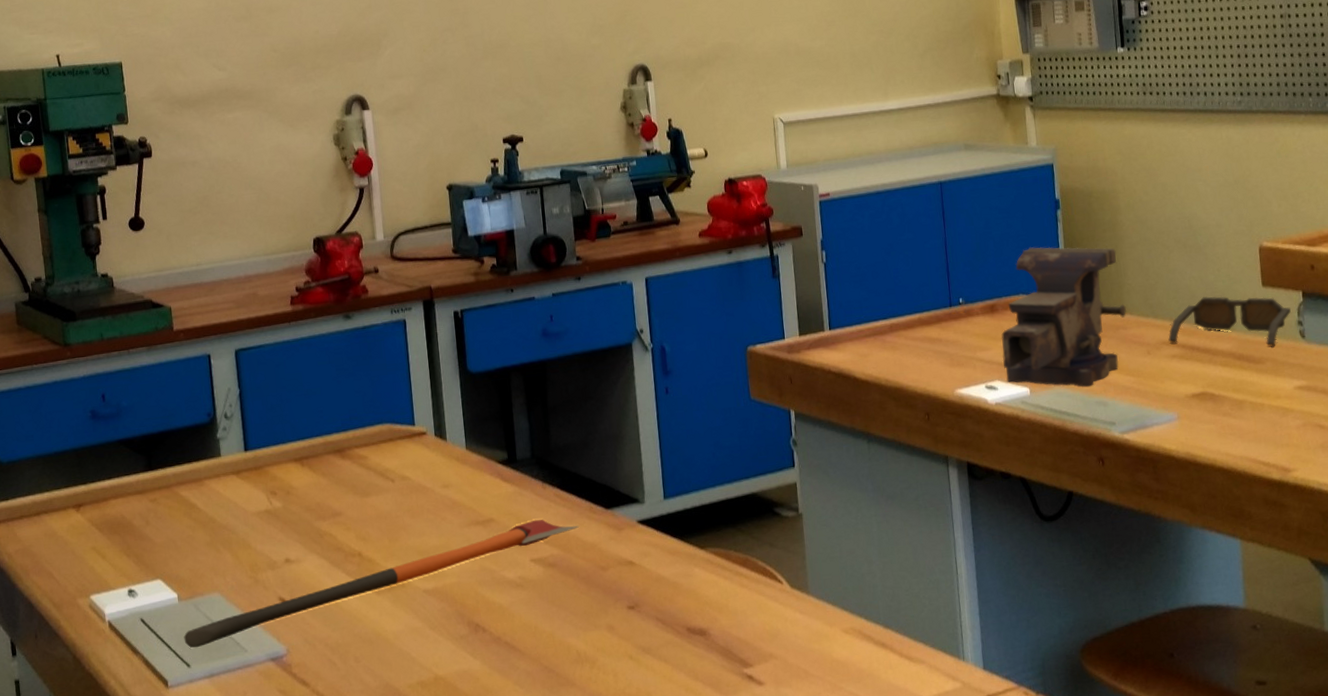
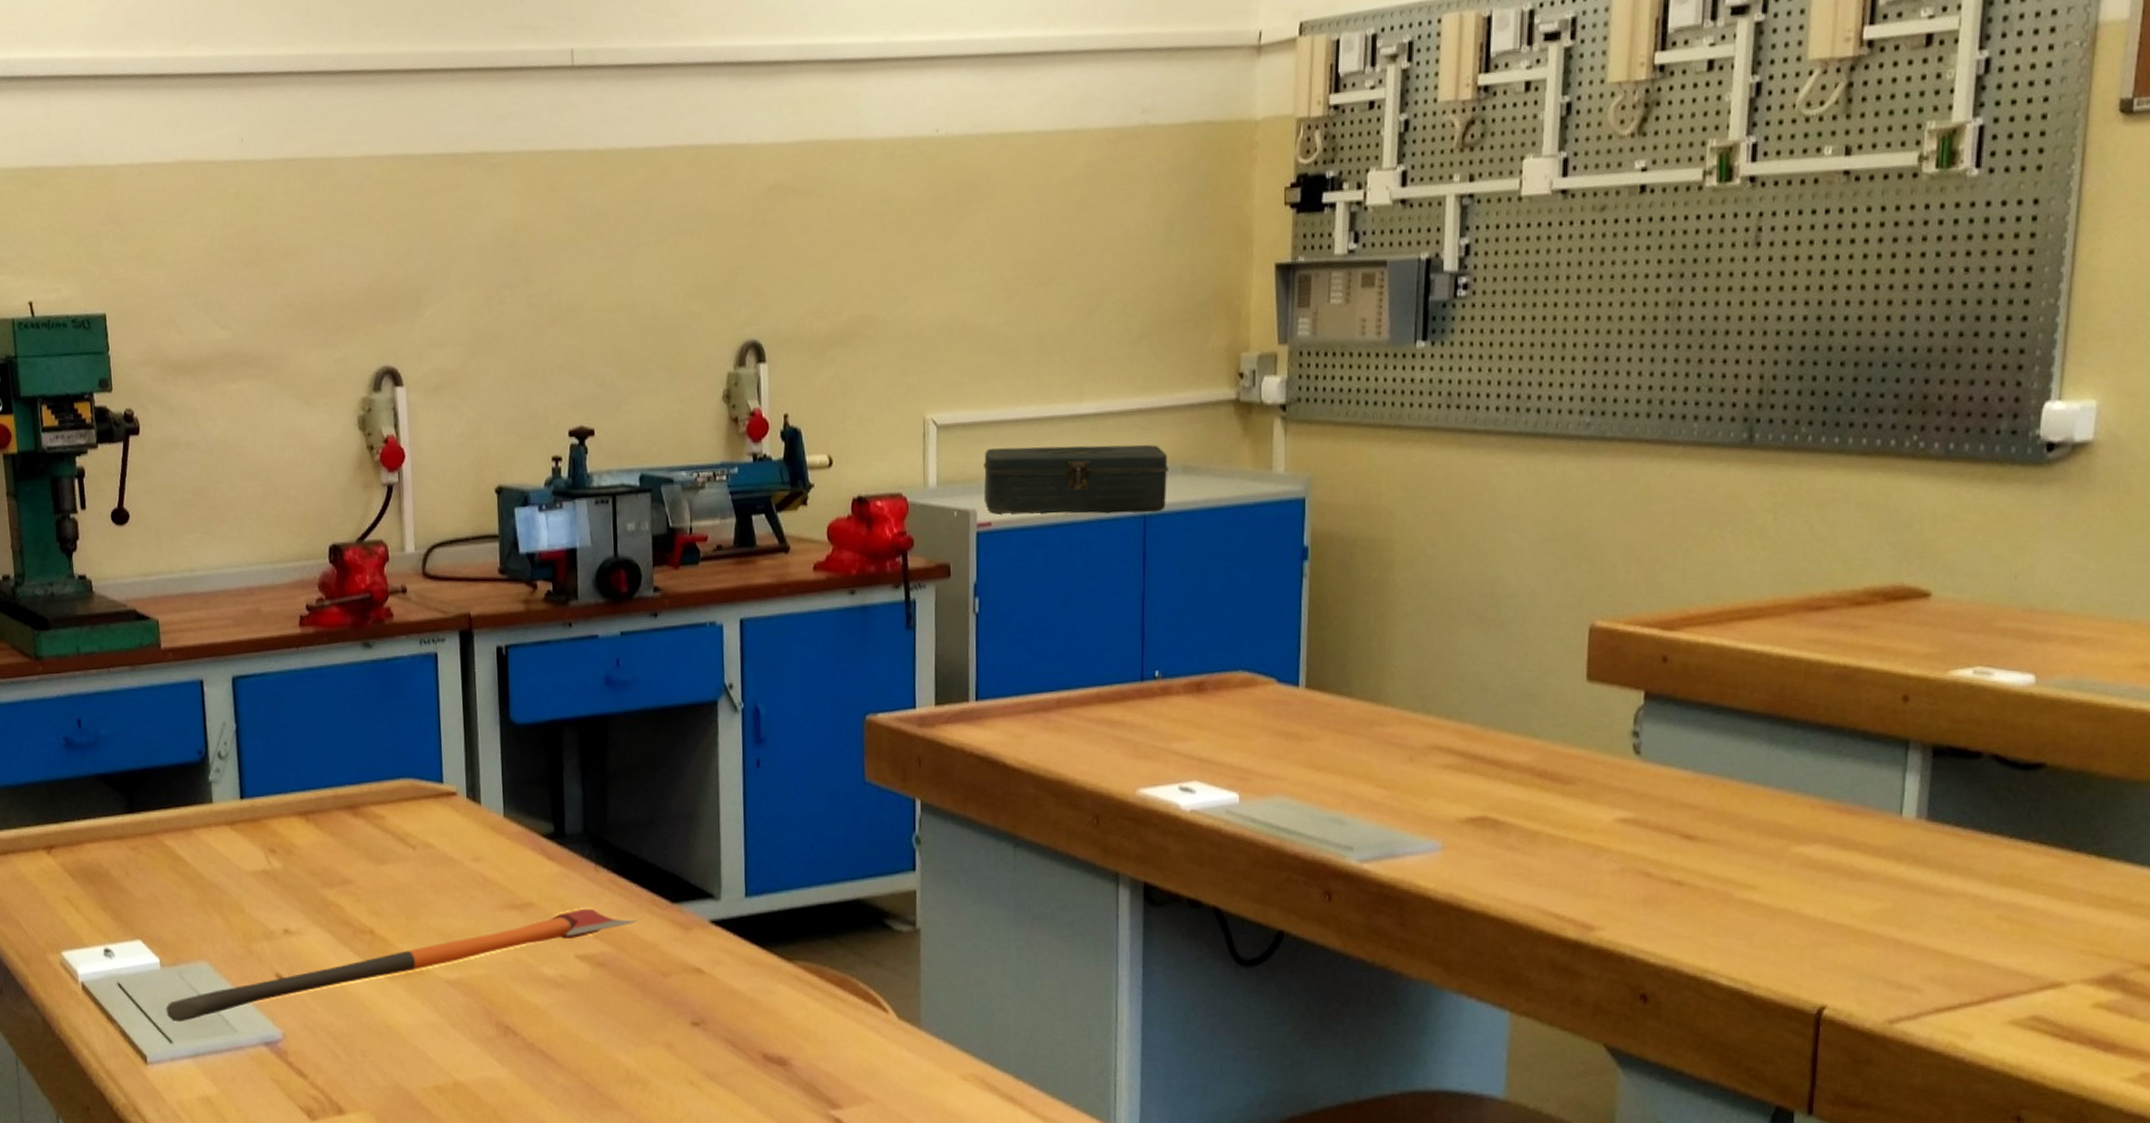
toolbox: none [820,130,955,187] -> present [984,444,1169,514]
bench vise: present [1001,246,1127,386] -> none [1205,609,1388,796]
goggles: present [1168,296,1291,346] -> none [1442,688,1624,762]

